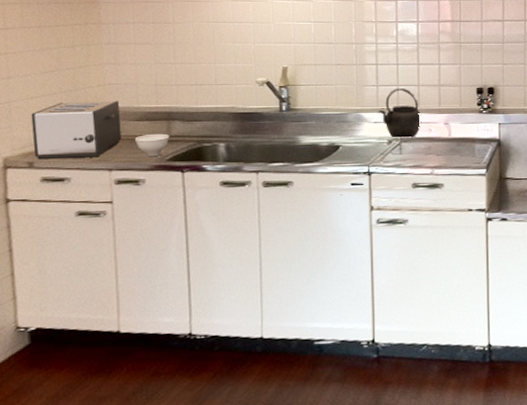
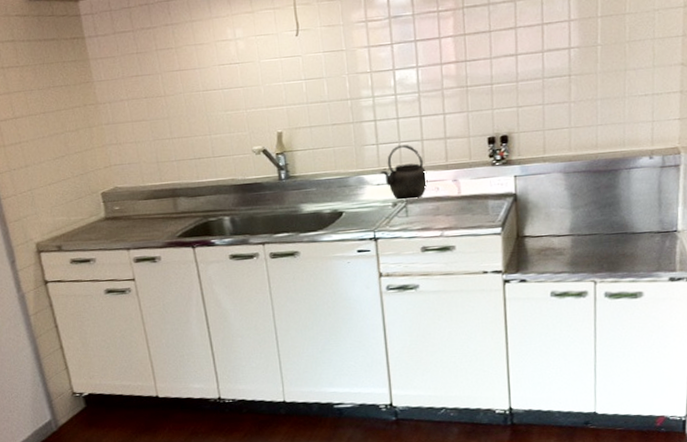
toaster: present [31,101,122,160] -> none [52,181,134,243]
bowl: present [134,133,170,157] -> none [145,210,177,235]

